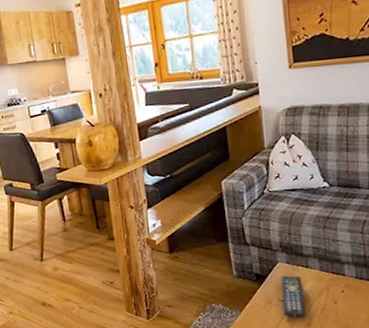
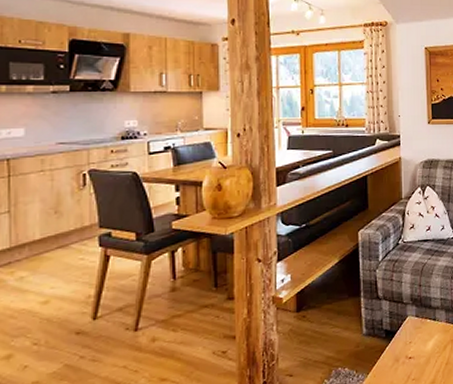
remote control: present [281,275,306,318] -> none [409,329,431,375]

